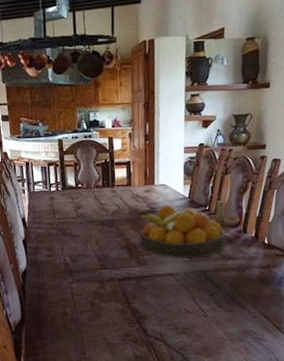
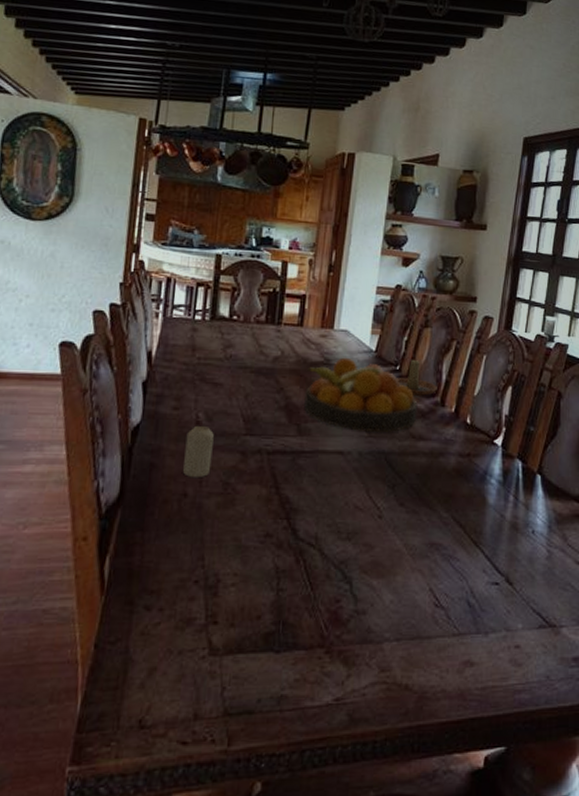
candle: none [59,265,80,301] -> present [183,425,214,477]

